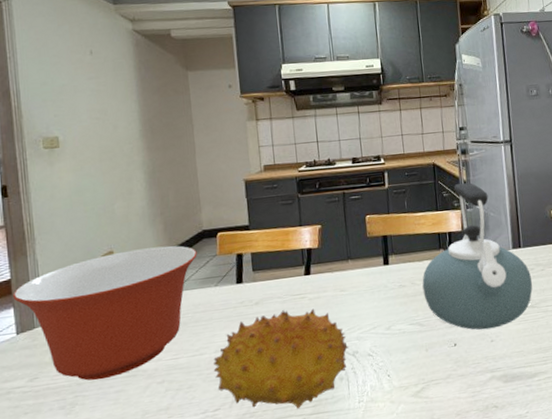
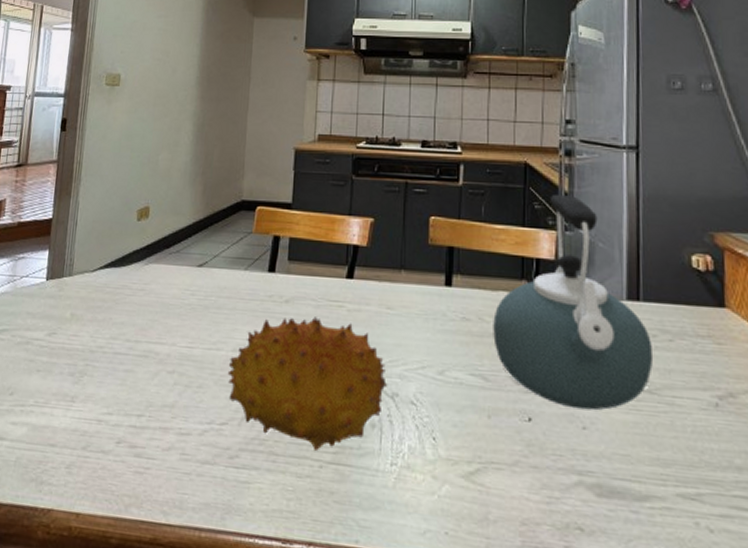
mixing bowl: present [12,245,197,381] -> none [50,209,232,353]

